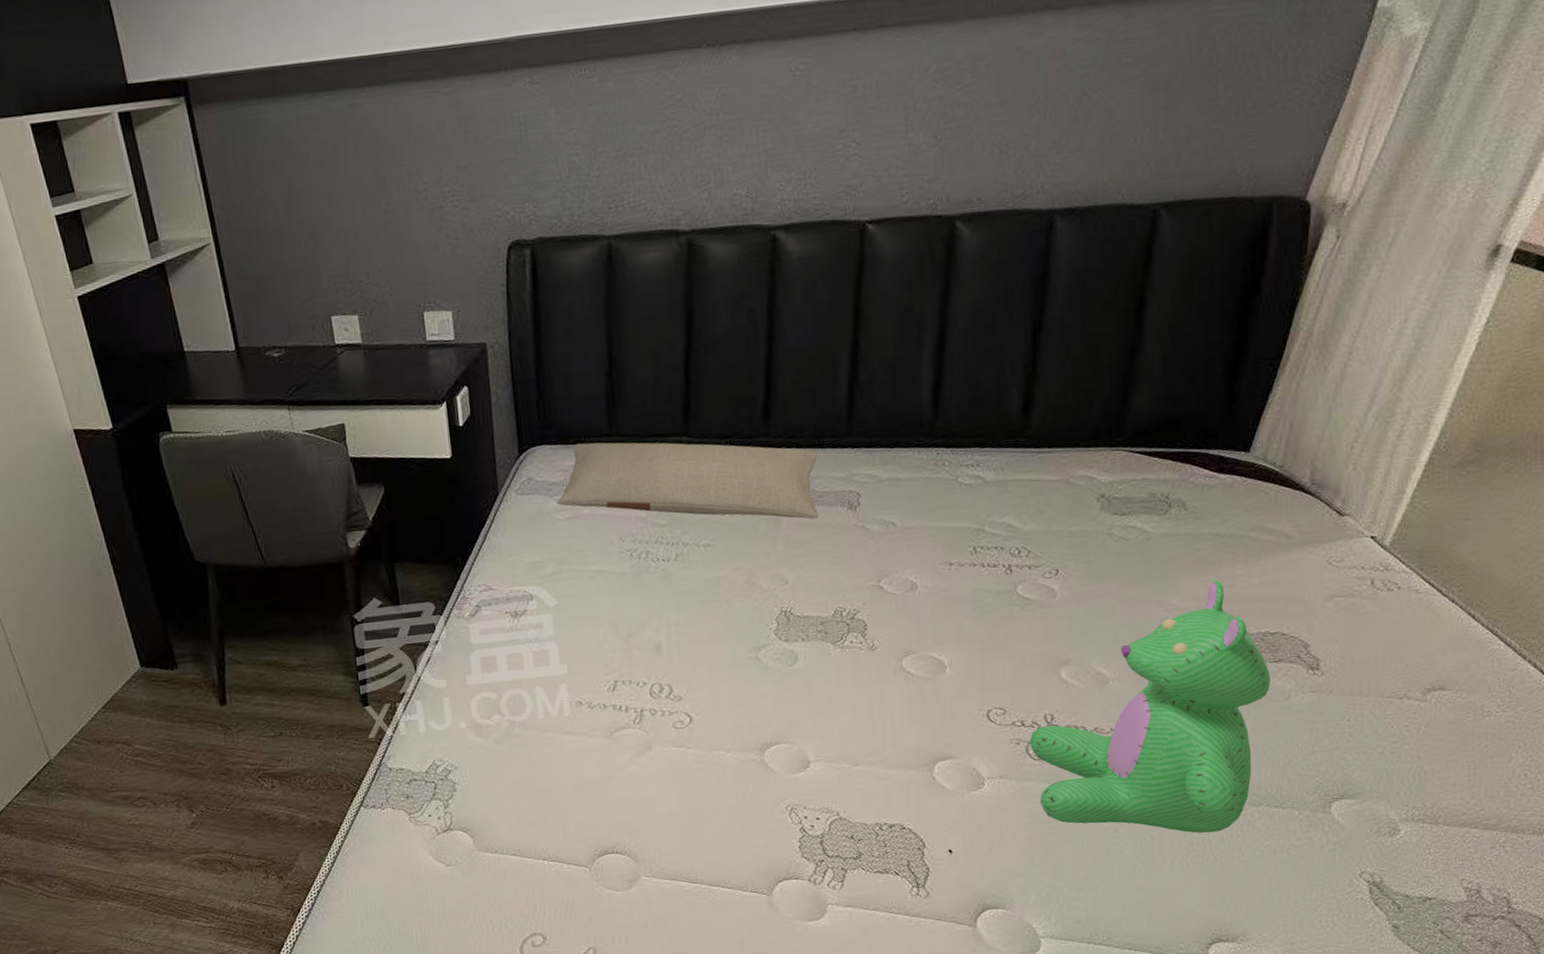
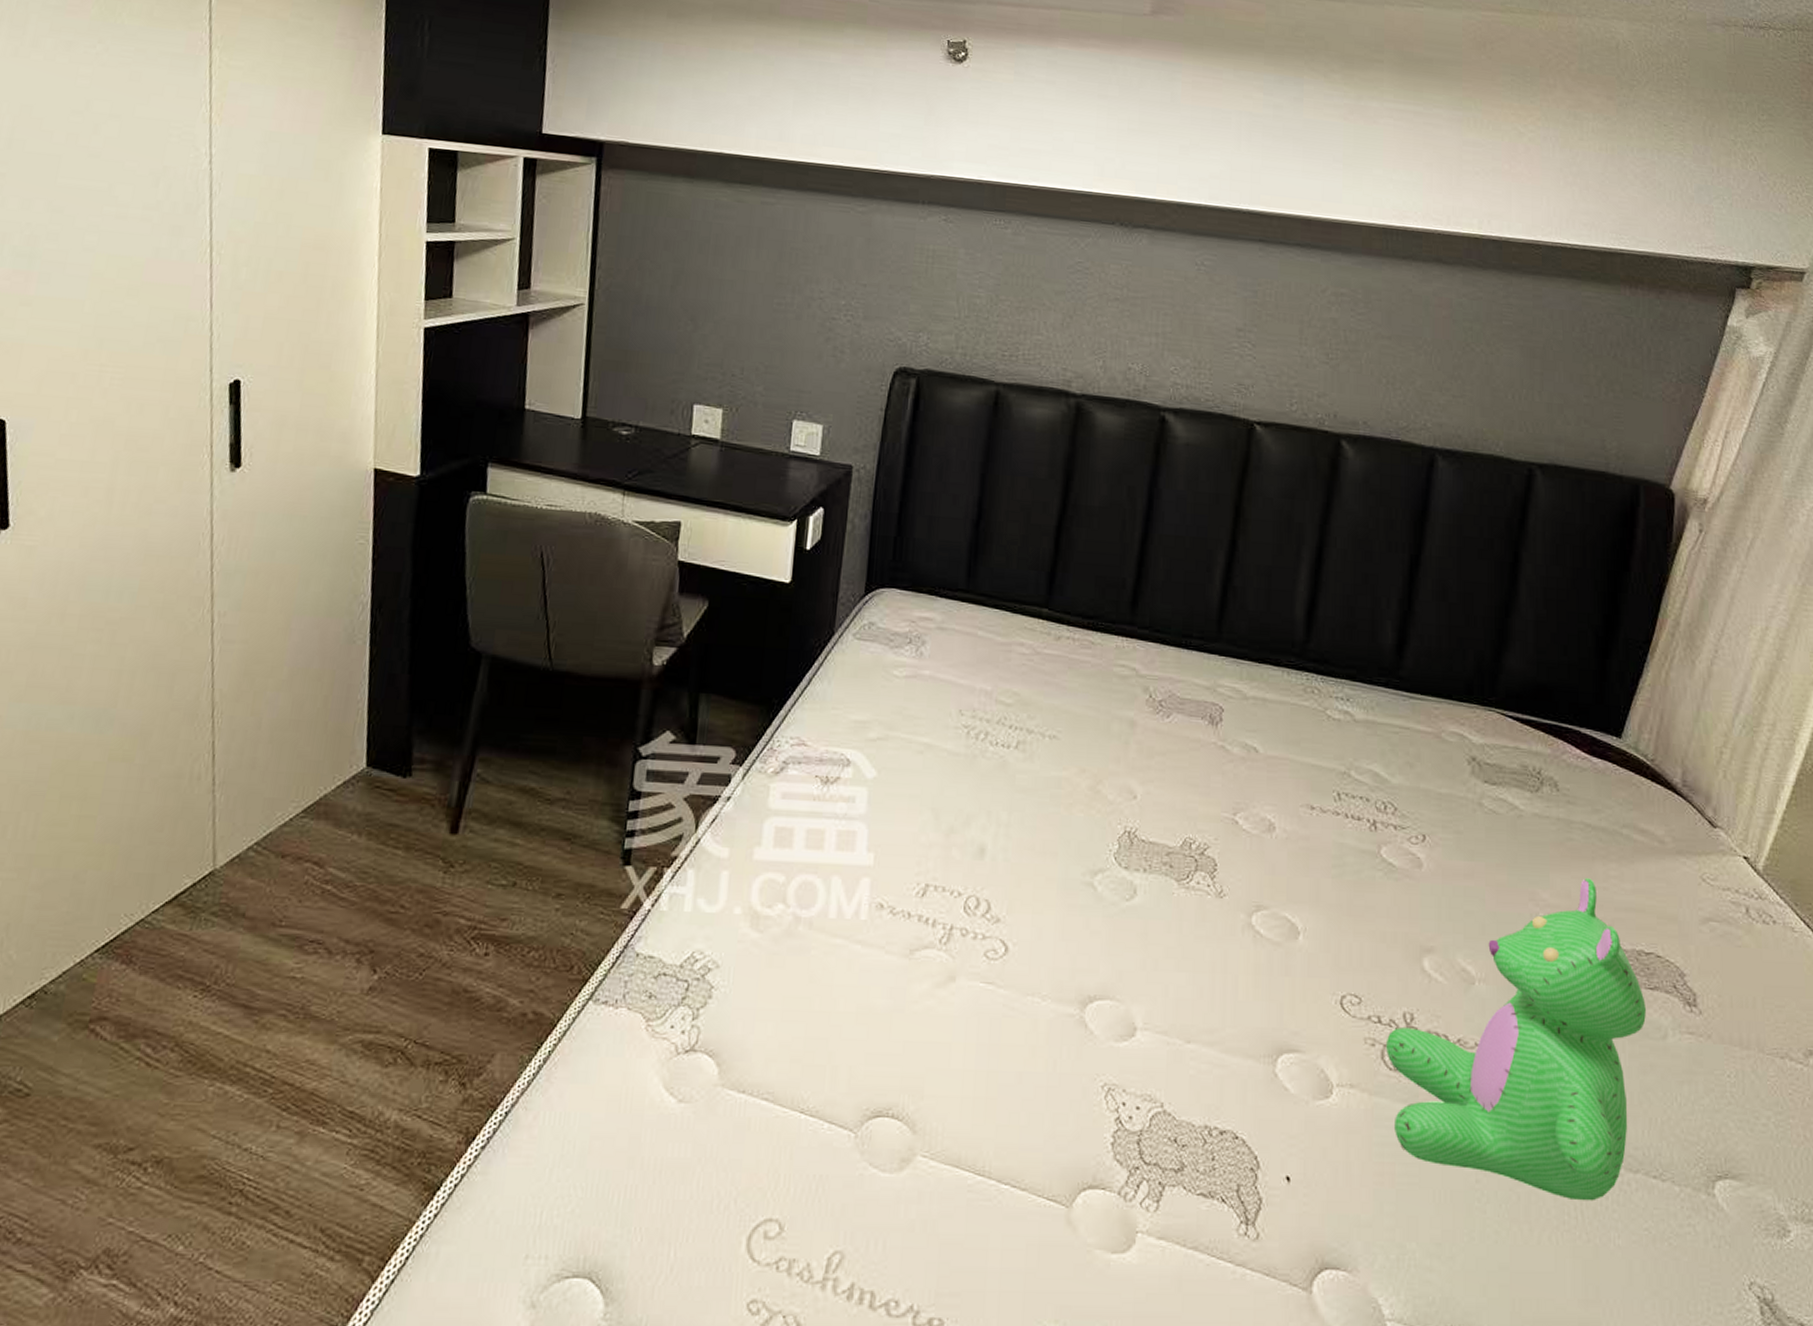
pillow: present [557,442,819,519] -> none [896,594,1183,728]

